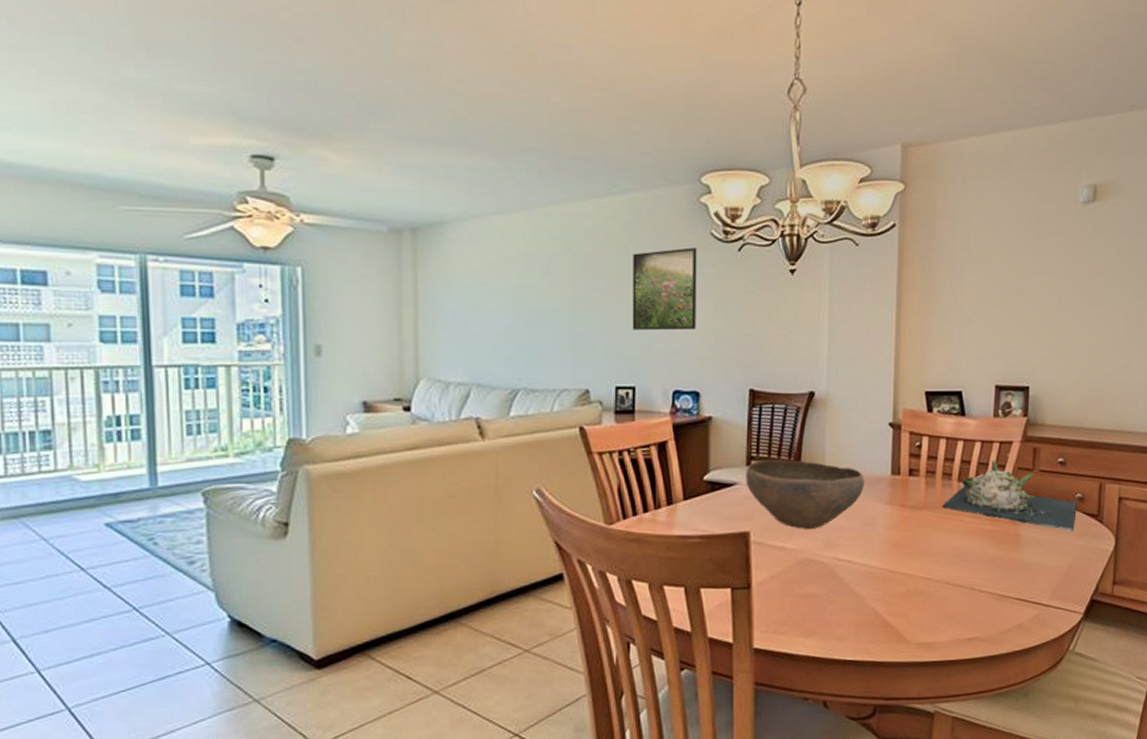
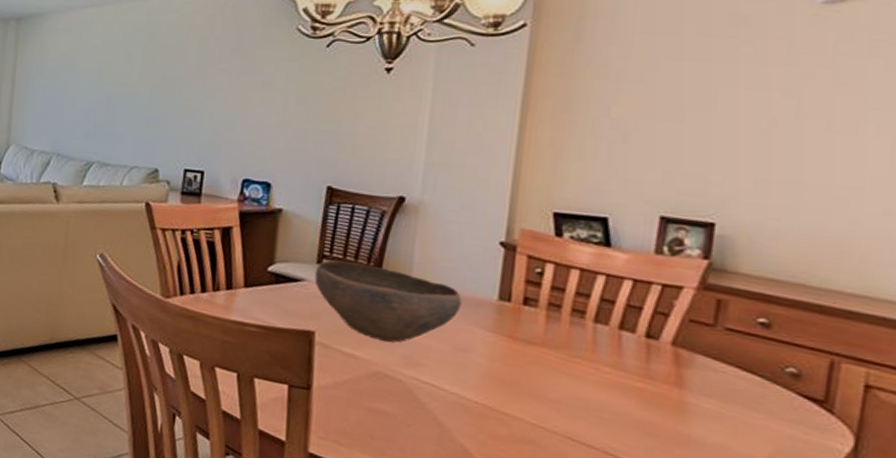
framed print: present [632,247,697,331] -> none [206,42,281,122]
flower arrangement: present [942,460,1077,532] -> none [568,304,788,416]

